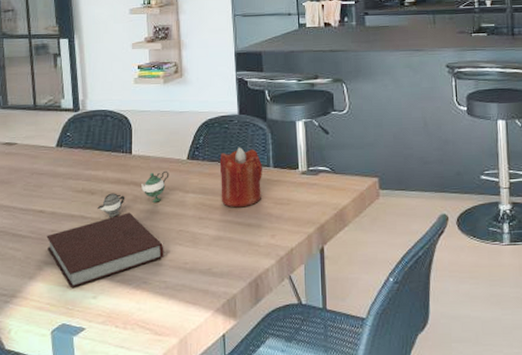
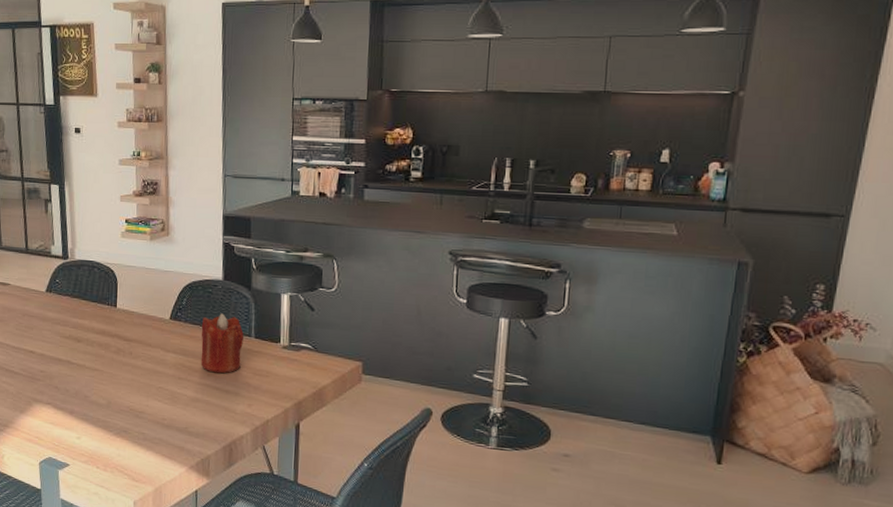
notebook: present [46,212,164,289] -> none [36,363,144,427]
teapot: present [97,170,169,217] -> none [83,327,152,366]

